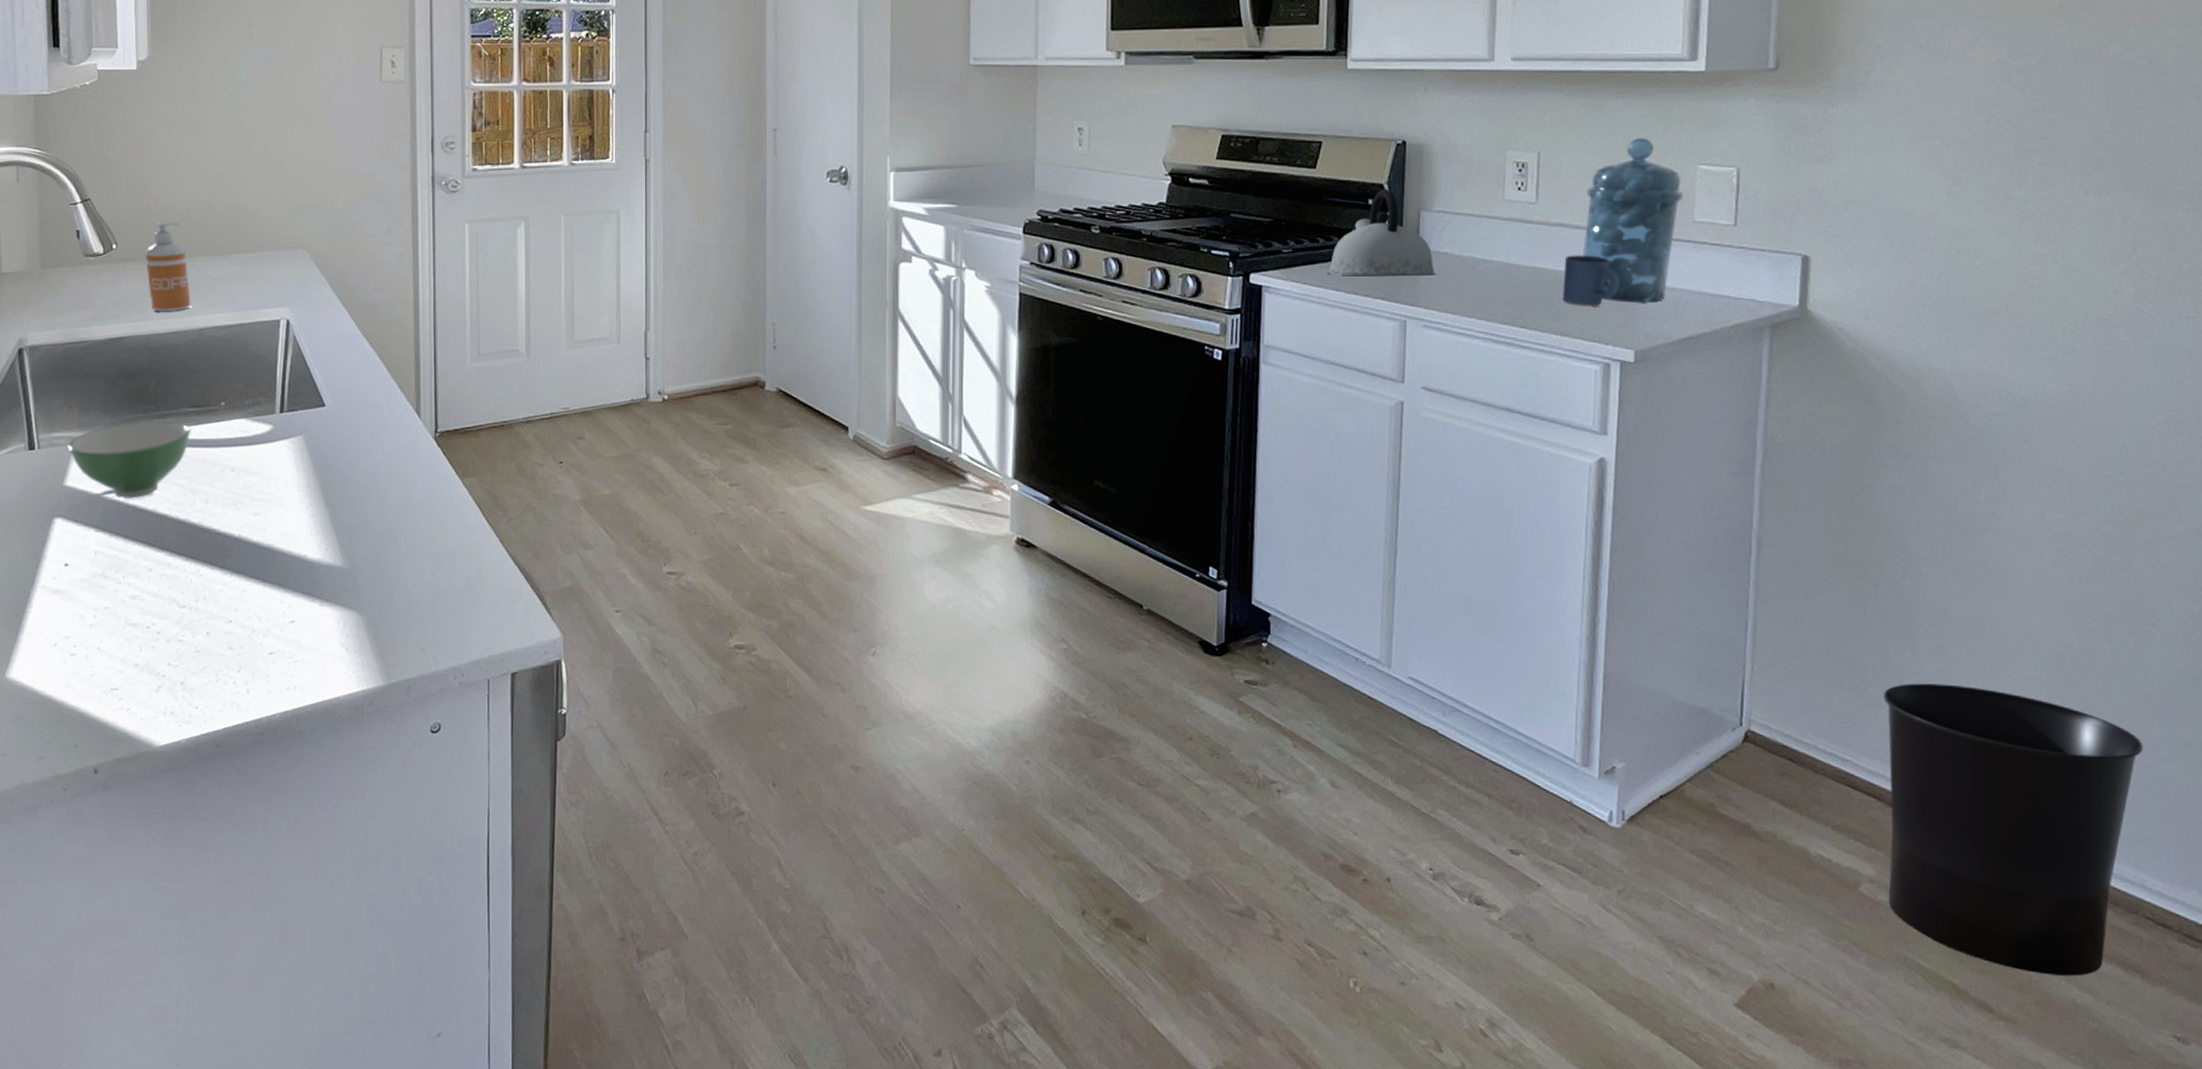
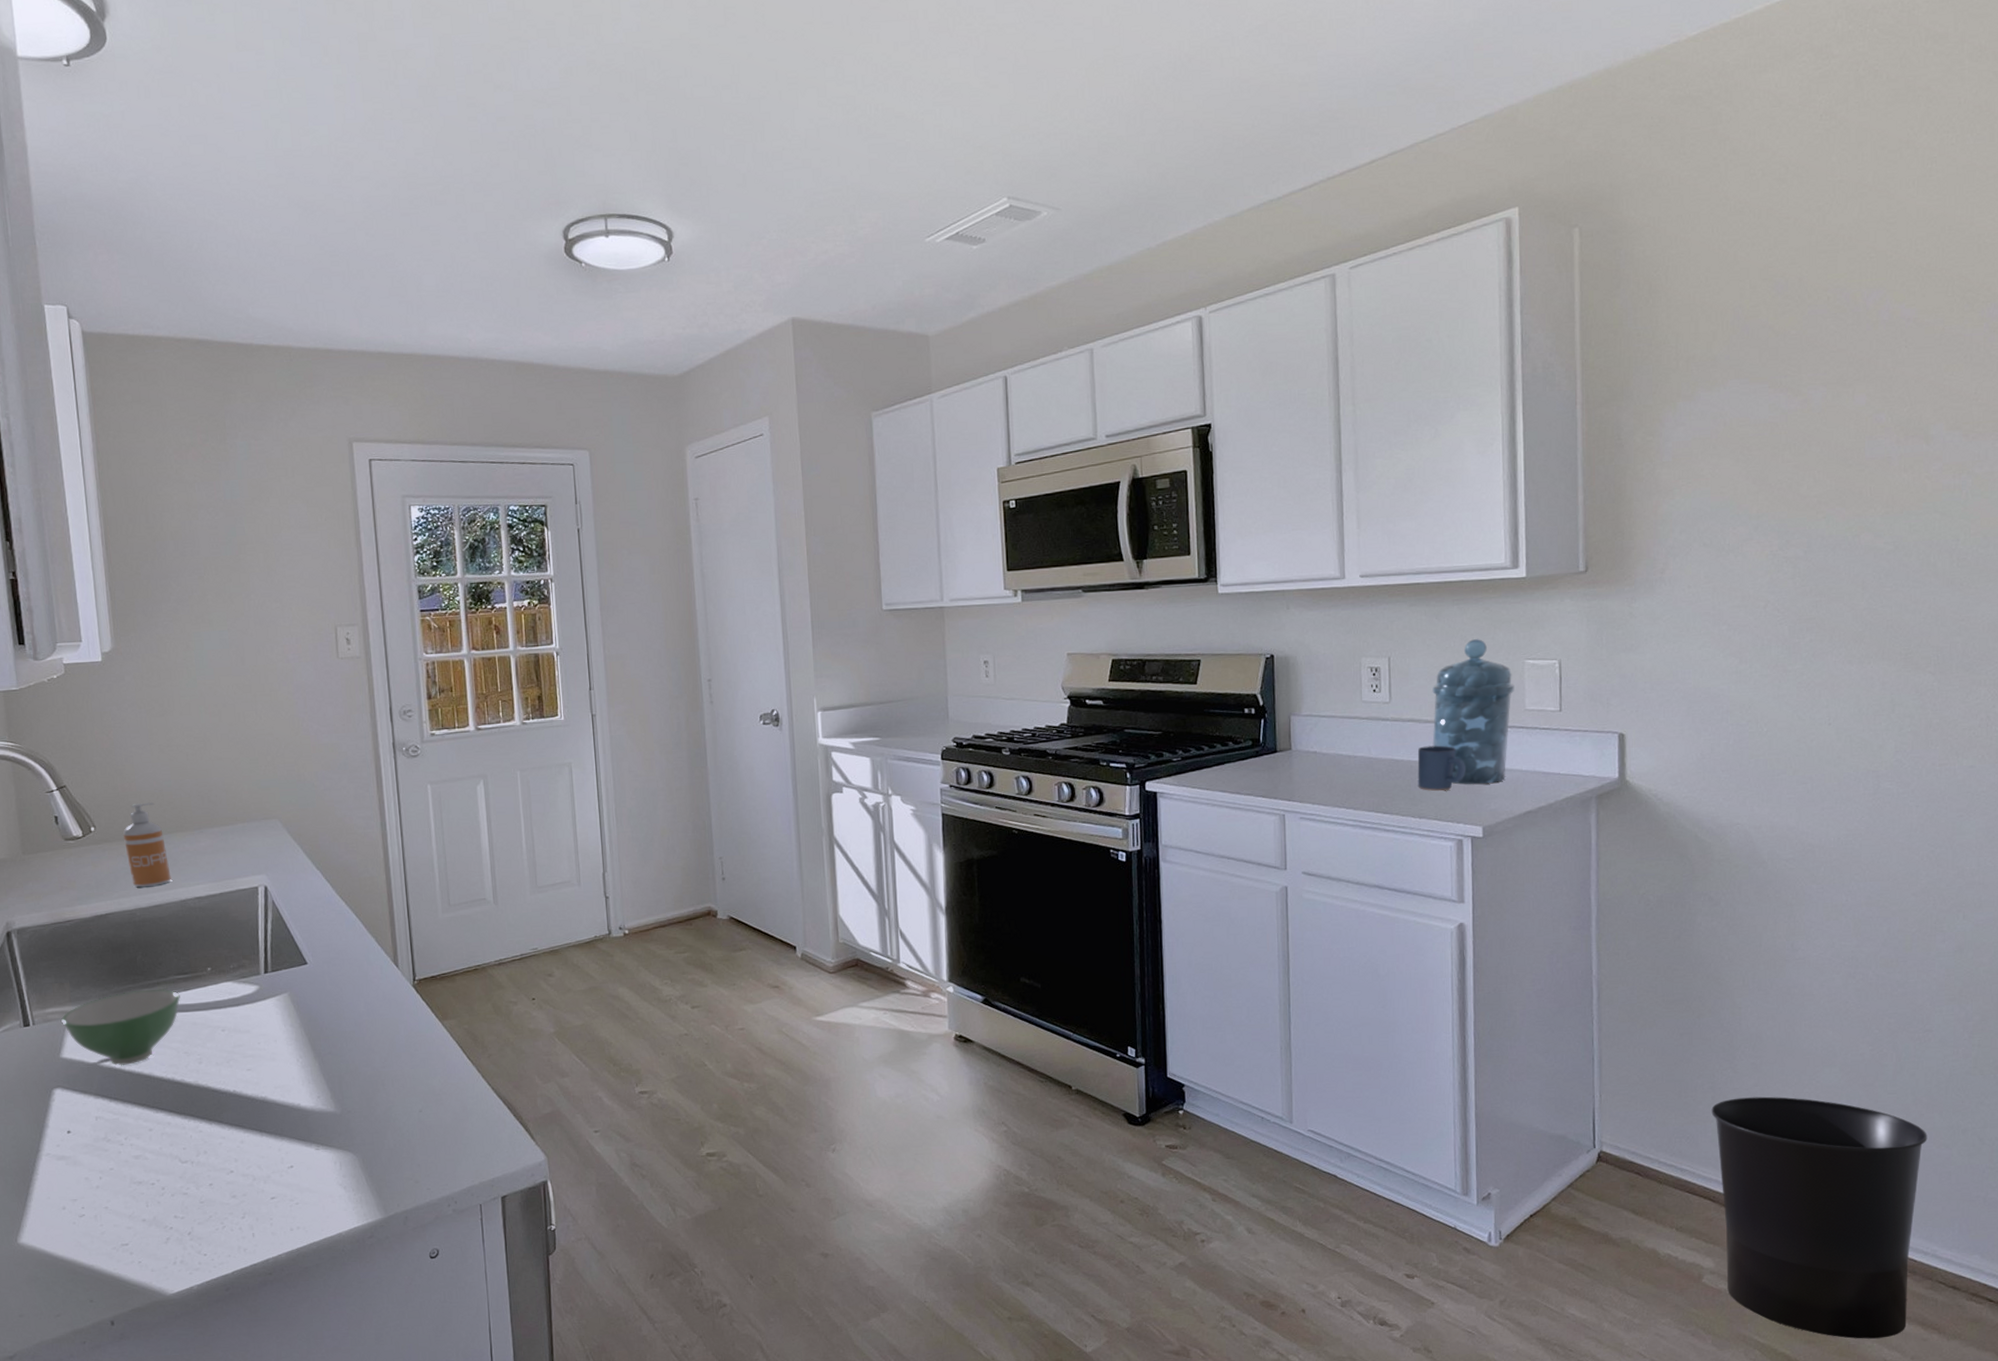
kettle: present [1327,188,1436,277] -> none [1213,698,1308,778]

